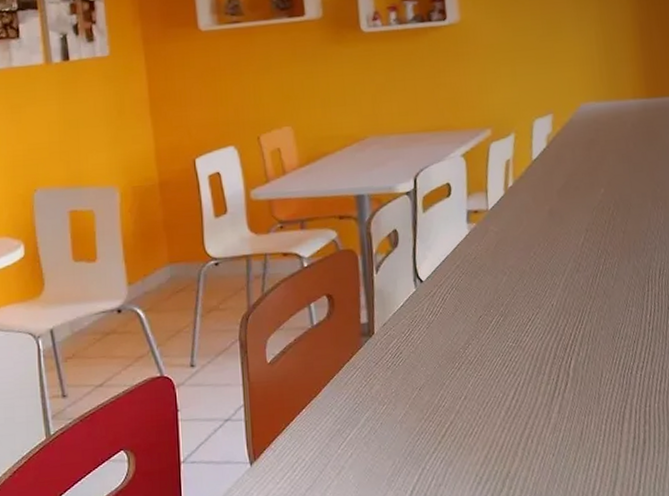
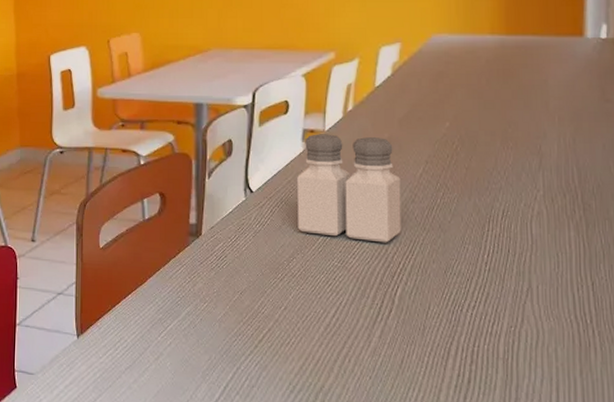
salt and pepper shaker: none [465,211,570,317] -> present [297,134,402,243]

